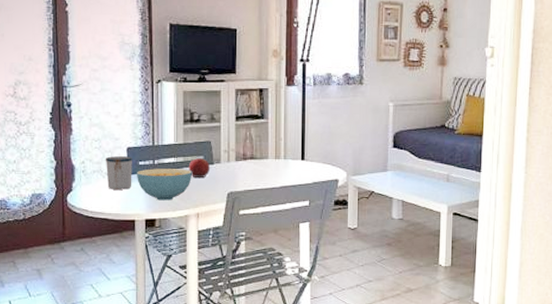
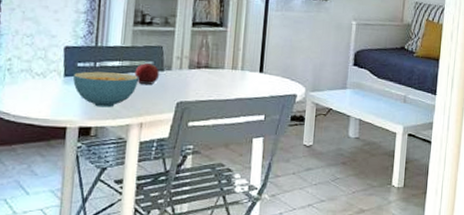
mug: present [105,156,132,190] -> none [36,54,70,93]

